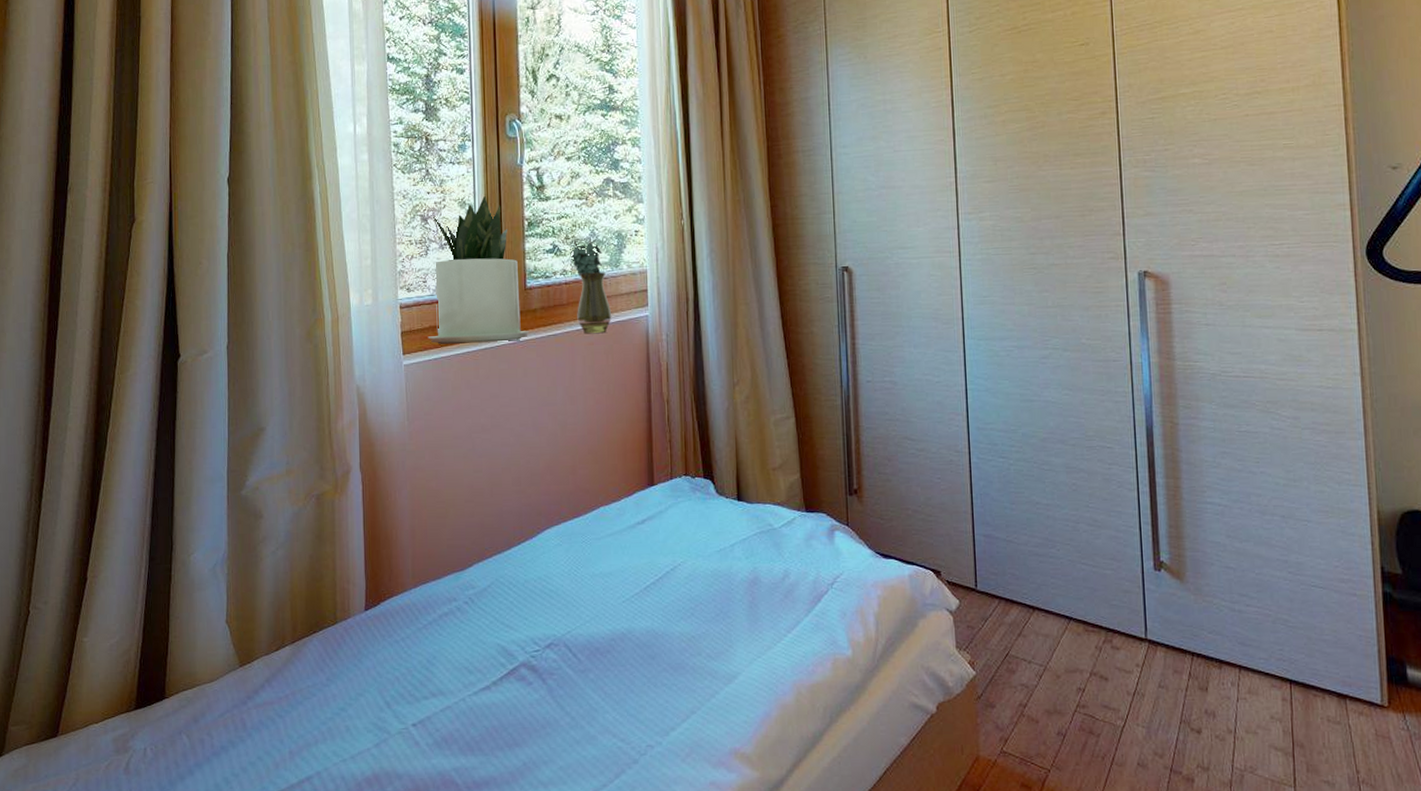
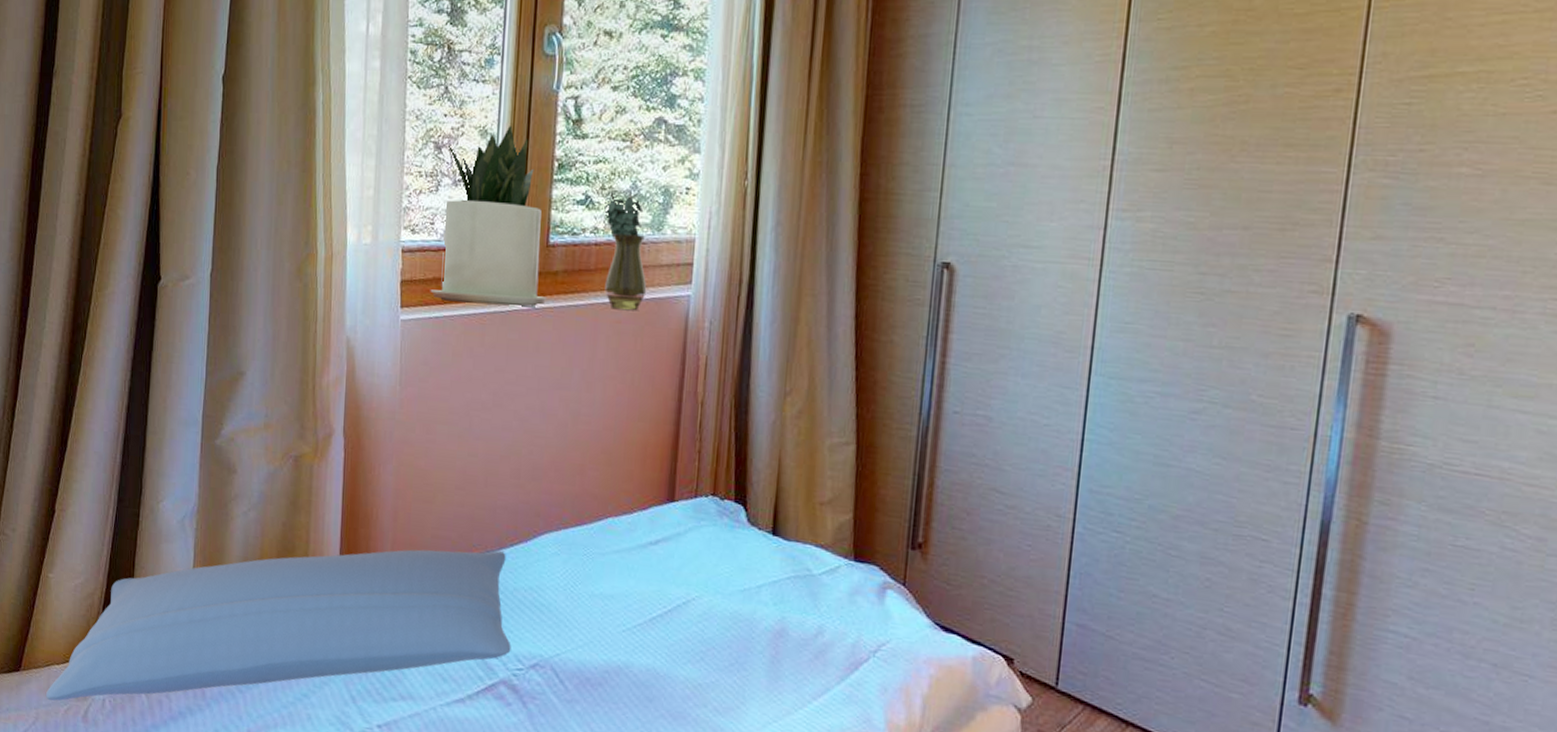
pillow: none [86,550,527,760] -> present [46,549,511,701]

